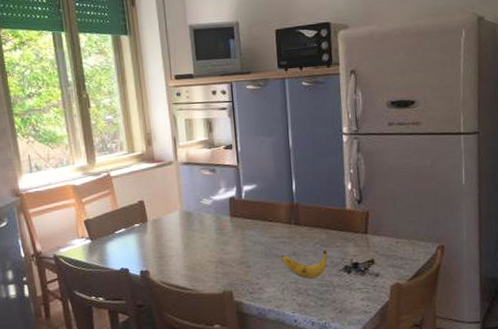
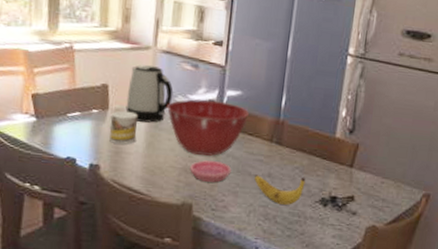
mug: none [149,220,175,250] -> present [108,111,138,145]
kettle: none [160,177,199,227] -> present [125,64,174,123]
mixing bowl: none [195,197,266,247] -> present [166,99,249,156]
saucer: none [224,250,261,270] -> present [190,160,232,183]

